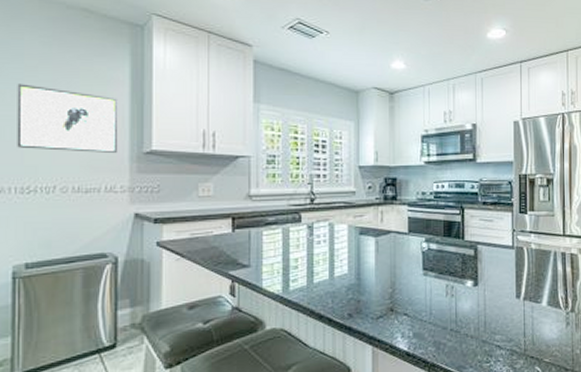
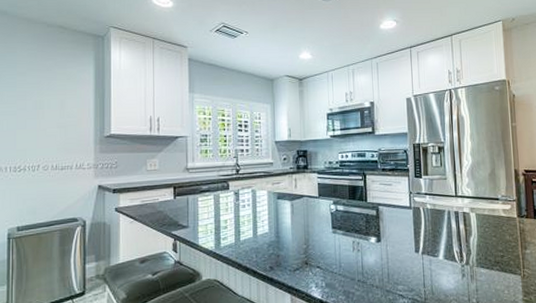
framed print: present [17,83,119,153] -> none [11,86,86,138]

